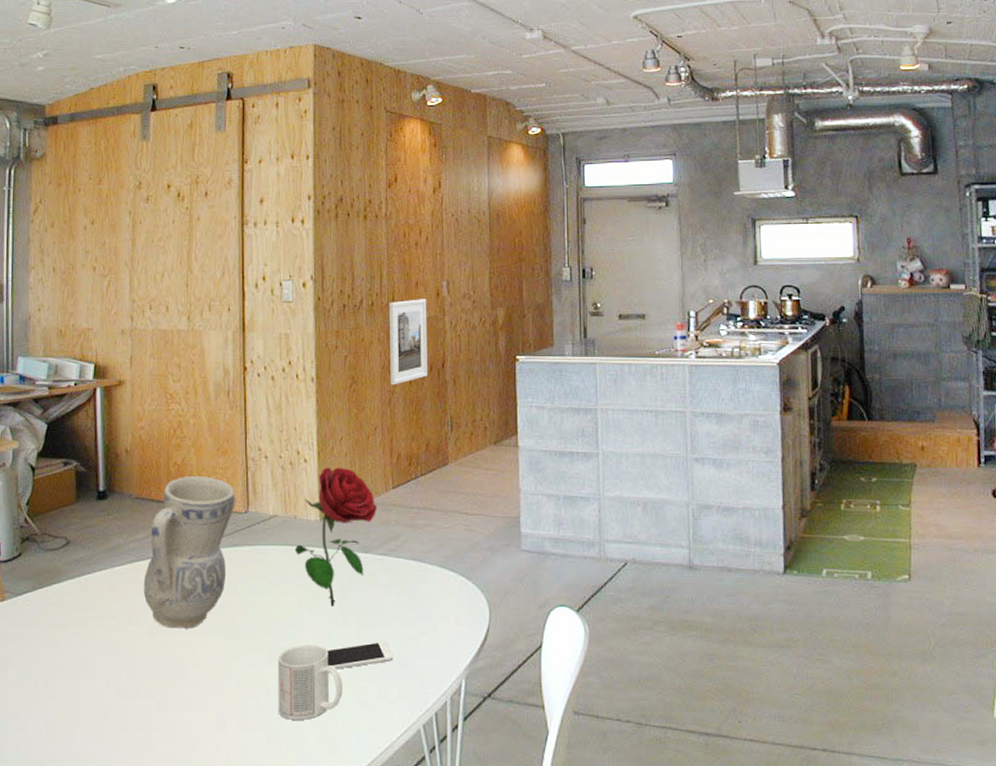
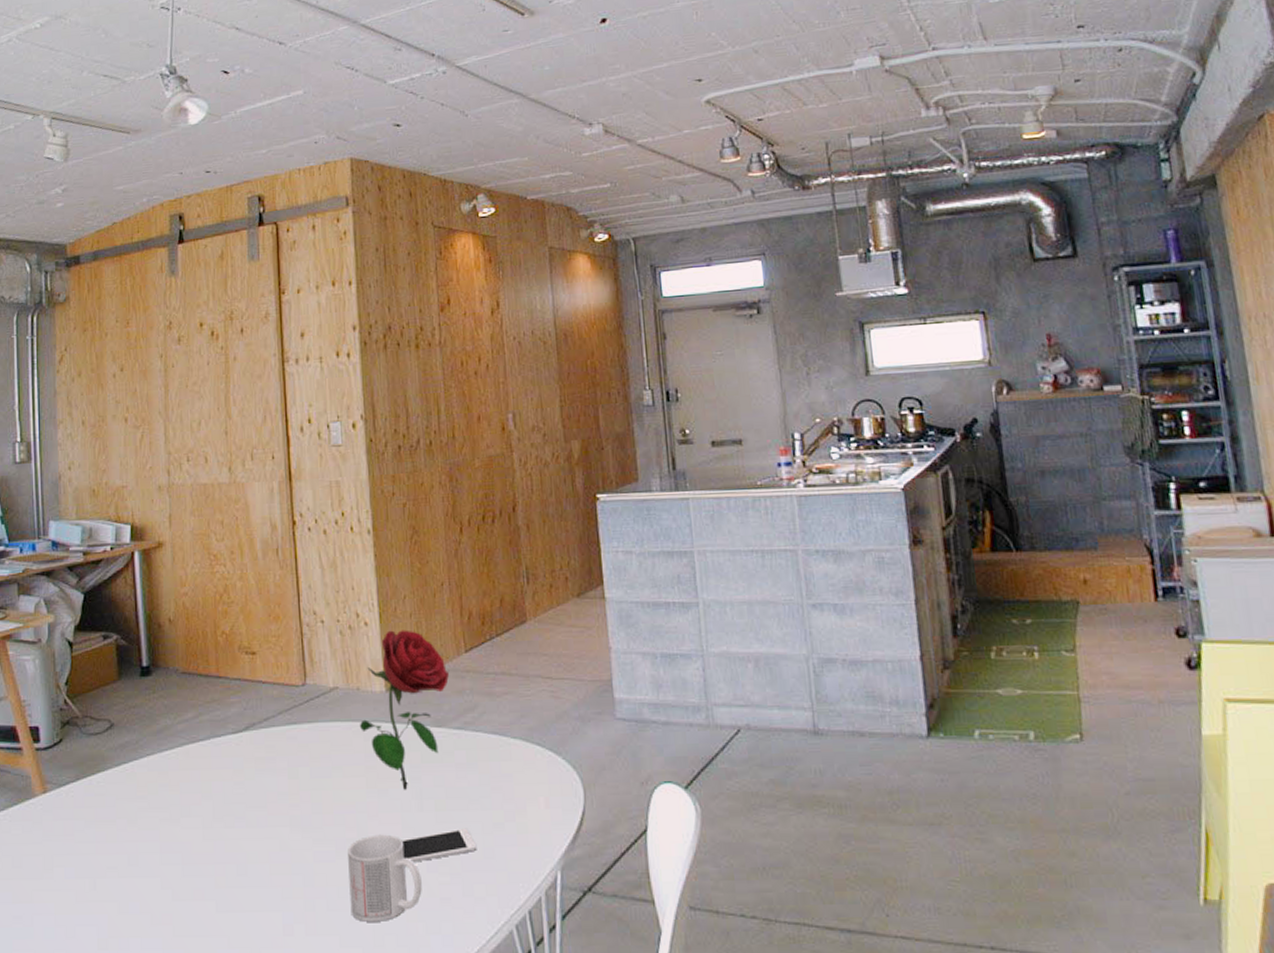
vase: present [143,475,236,629] -> none [195,645,292,820]
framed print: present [389,299,427,385] -> none [449,434,497,534]

